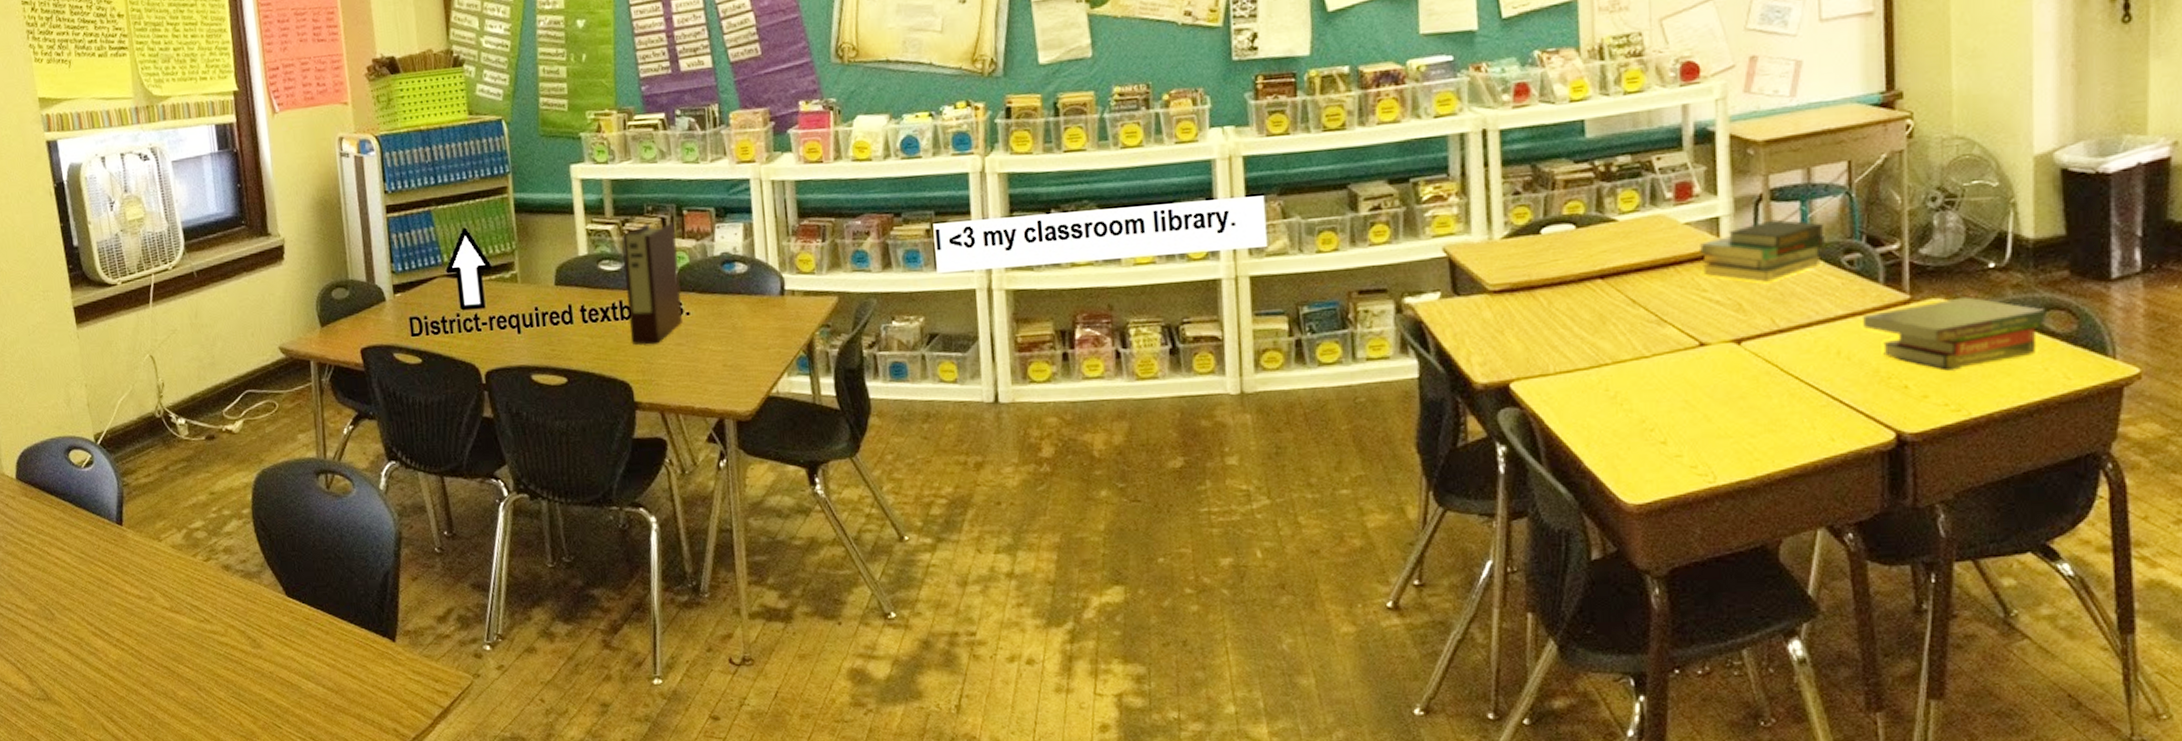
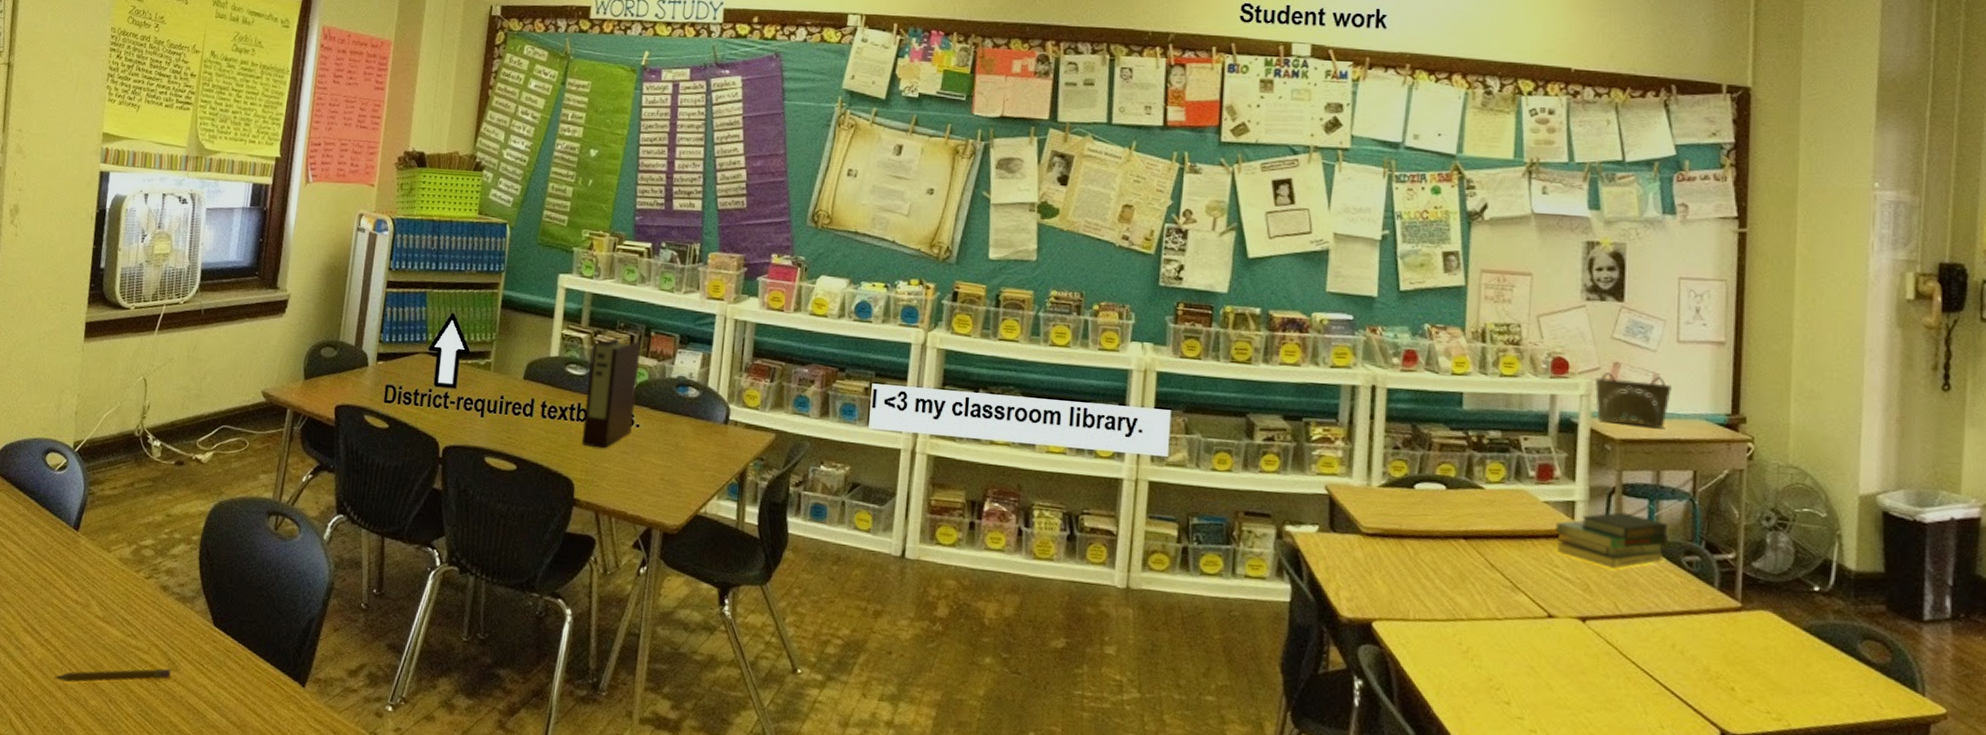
pencil: none [135,647,255,679] -> present [53,668,171,683]
basket: none [1731,63,1817,125] -> present [1595,372,1672,429]
books: present [1863,296,2046,371] -> none [1698,613,1863,680]

